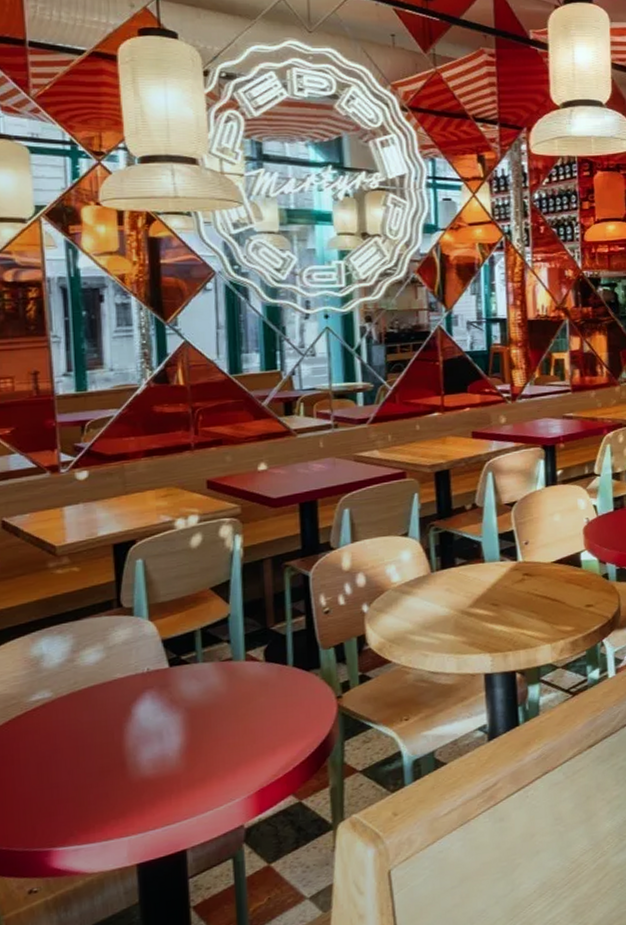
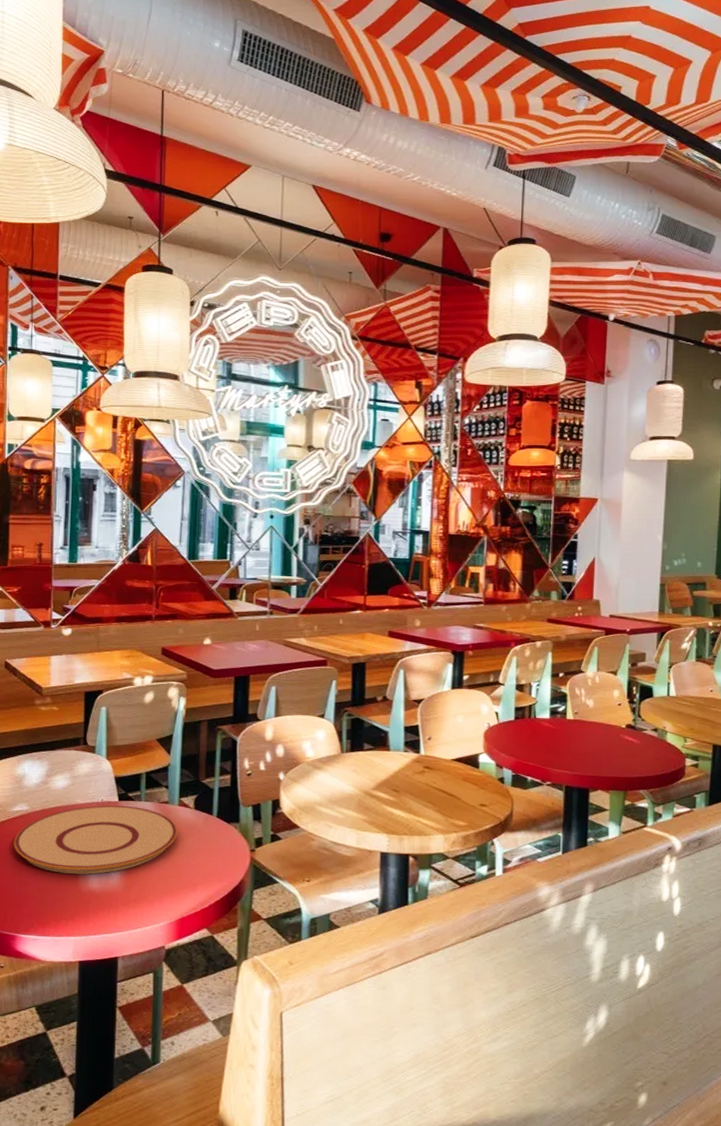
plate: none [36,670,247,765] -> present [14,805,178,875]

